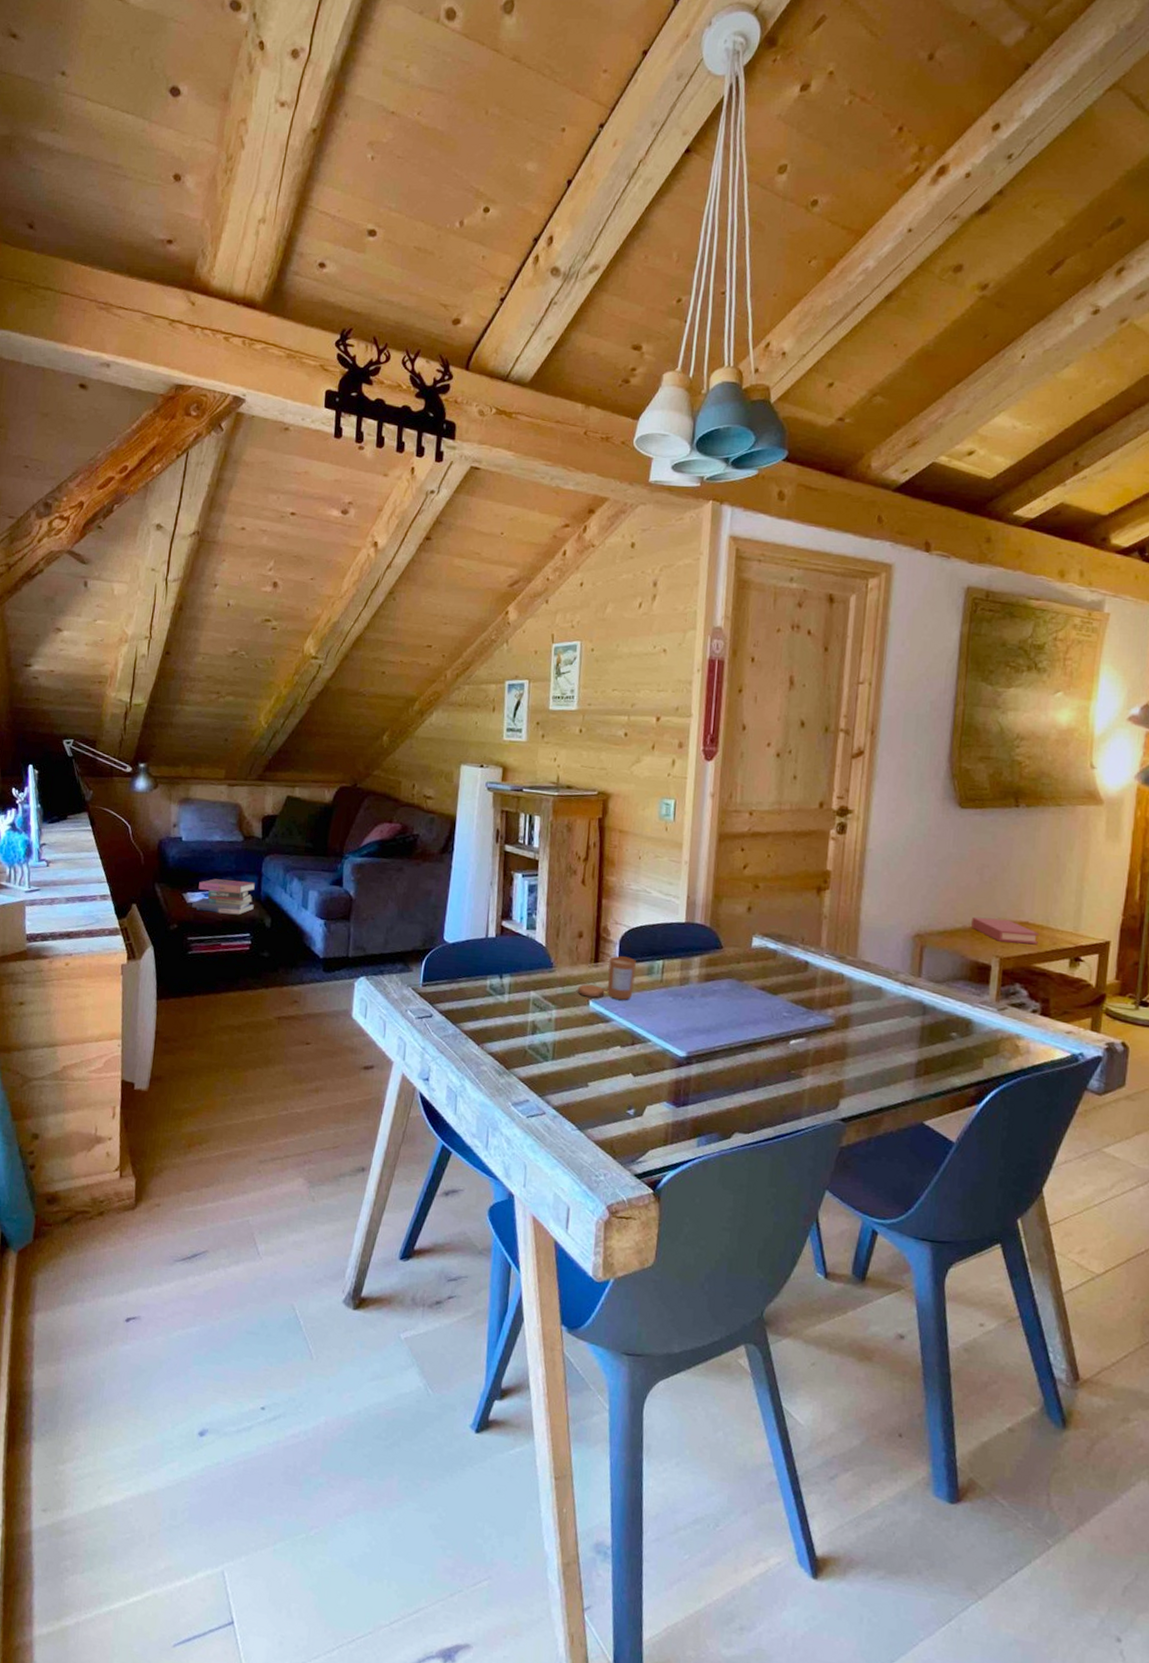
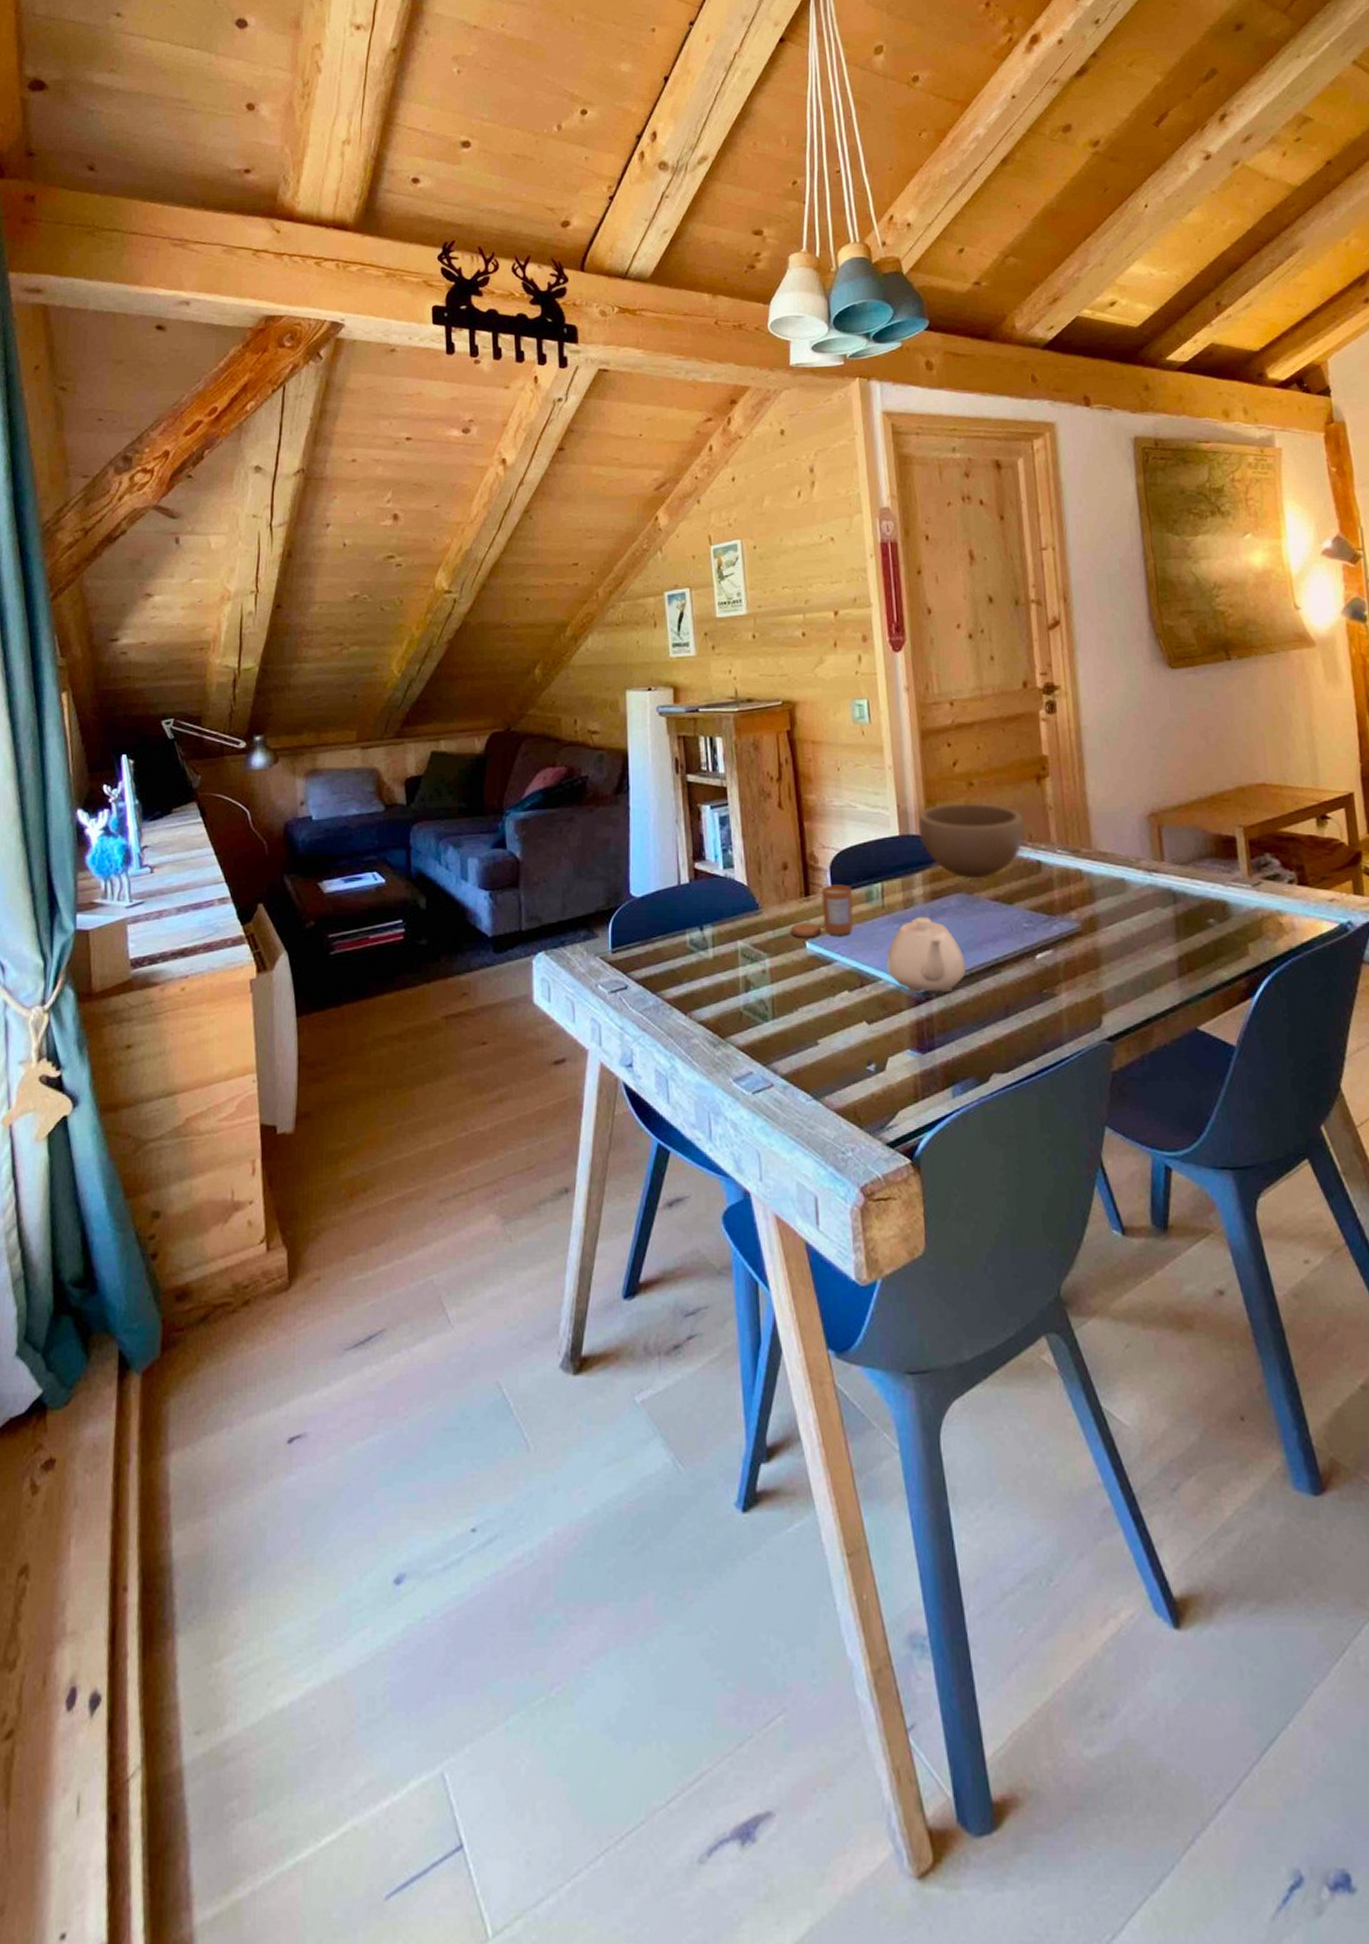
books: present [192,879,255,915] -> none [330,857,404,902]
teapot: none [656,993,727,1061] -> present [886,916,967,994]
bowl: none [703,900,799,970] -> present [918,803,1024,879]
book: present [971,916,1039,945] -> none [1206,784,1280,809]

